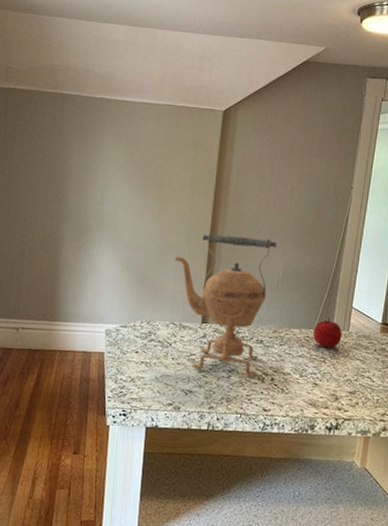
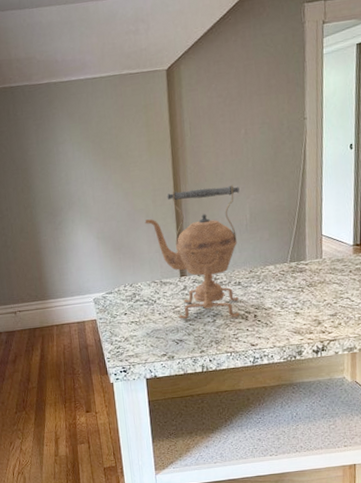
apple: present [313,317,342,348] -> none [287,249,316,278]

